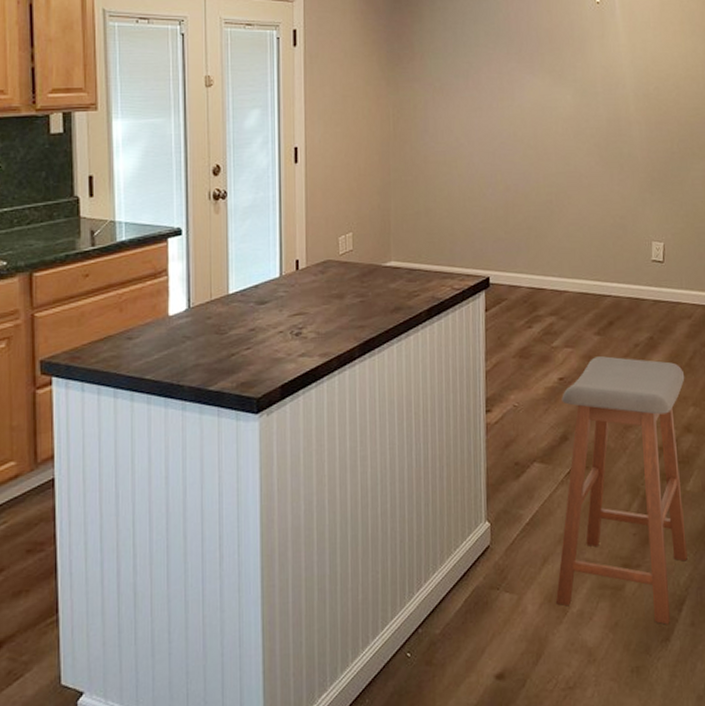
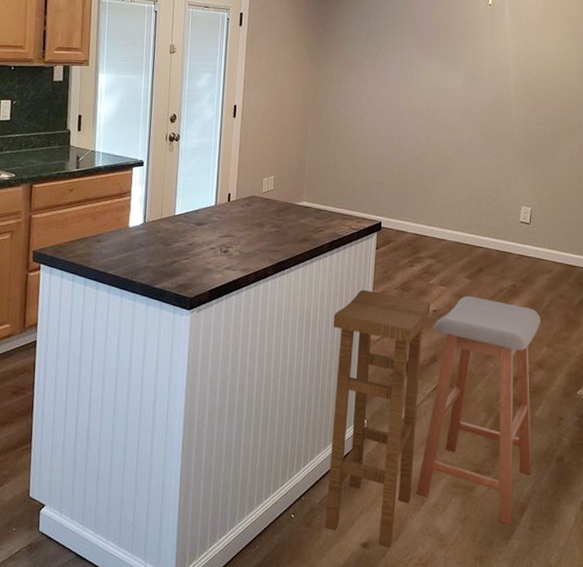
bar stool: none [439,362,557,675] -> present [325,289,431,548]

